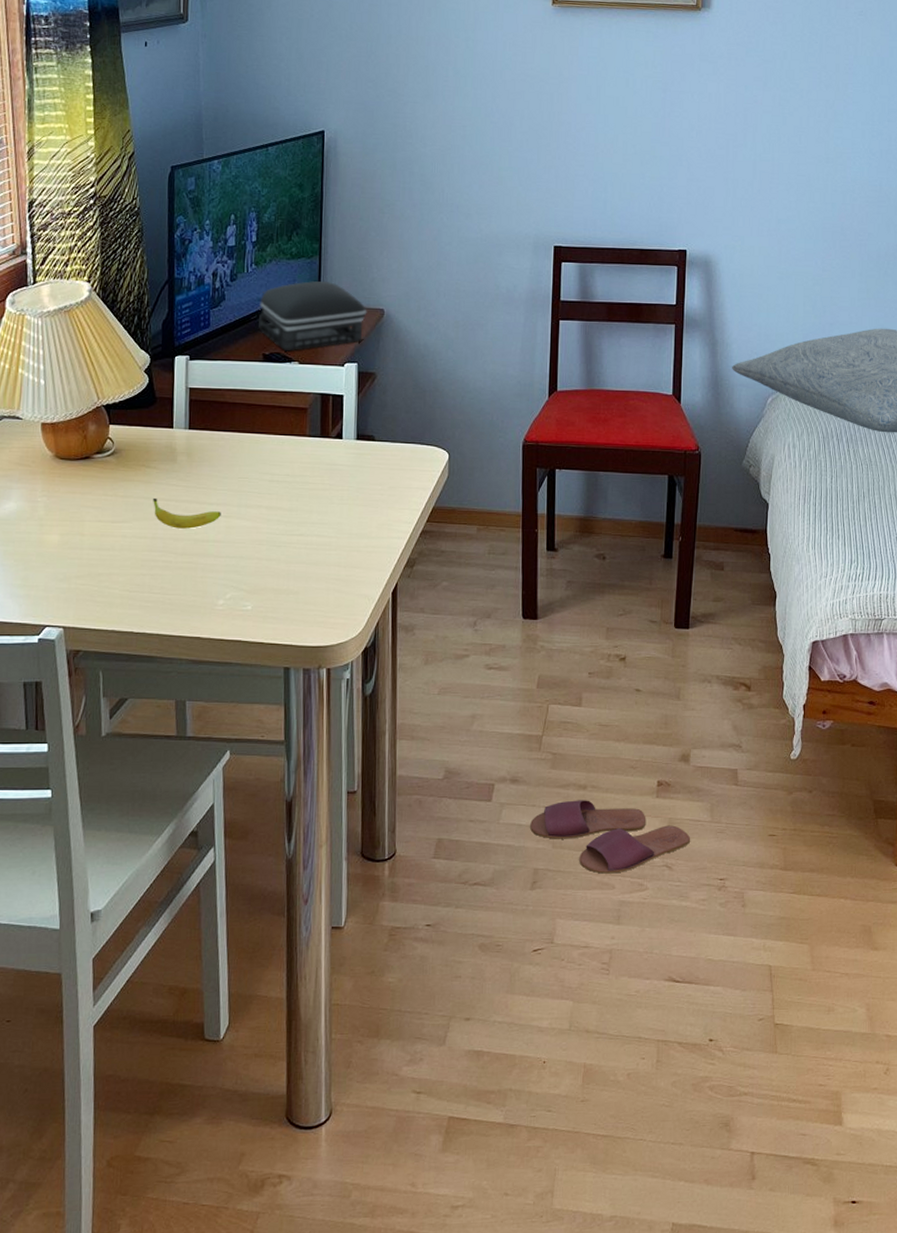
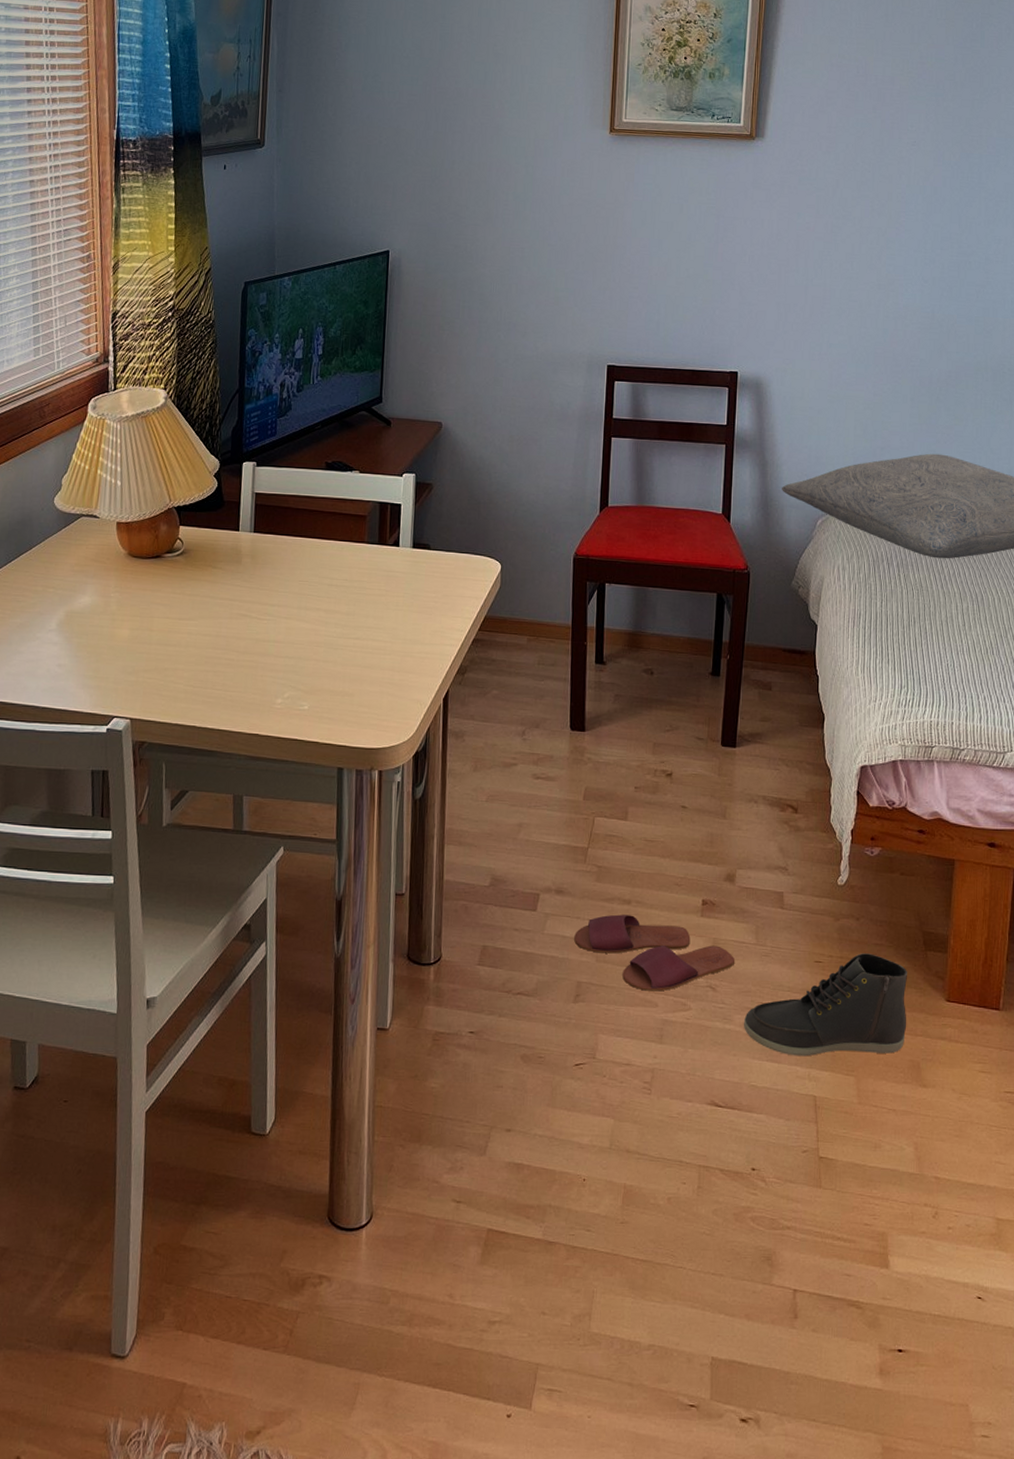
fruit: present [153,497,221,529] -> none [218,597,282,629]
wireless router: present [258,280,367,352] -> none [322,393,426,461]
sneaker: none [699,824,859,928] -> present [743,953,907,1057]

